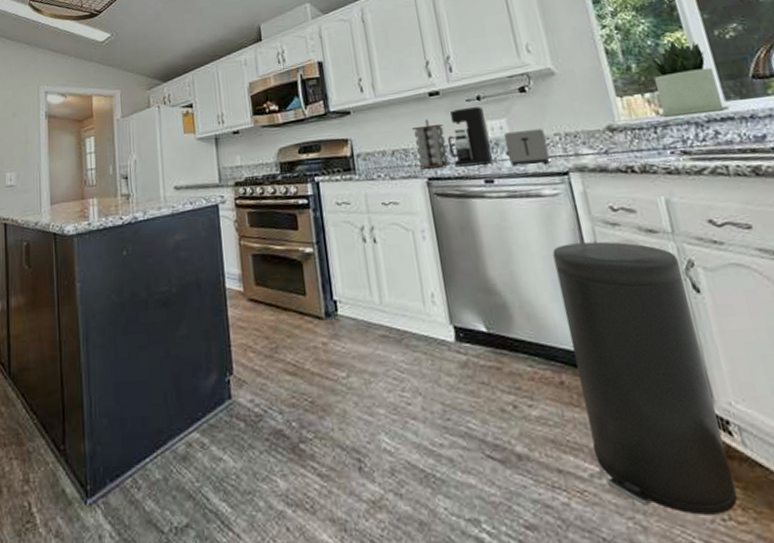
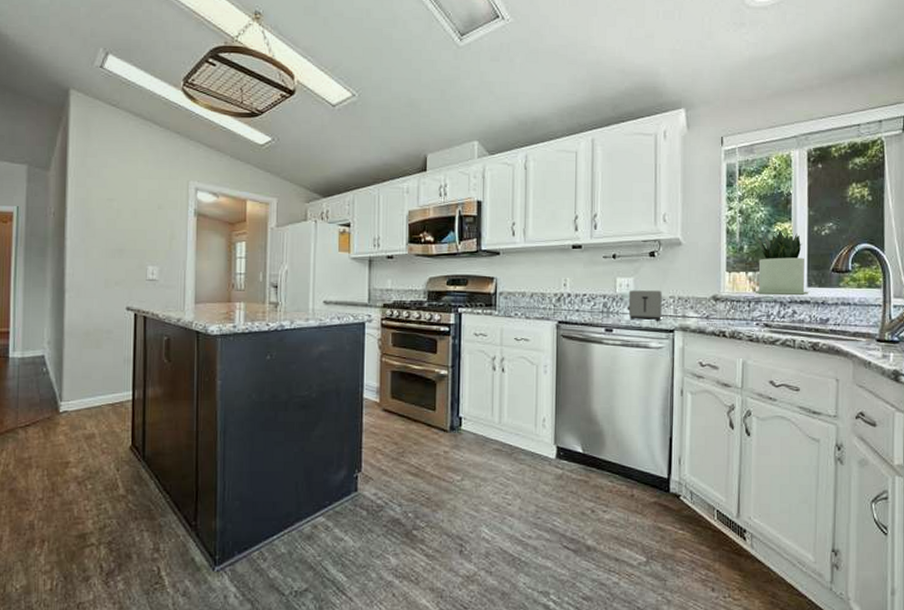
spice rack: present [411,118,451,169] -> none [552,268,580,313]
coffee maker: present [447,106,494,167] -> none [580,263,617,315]
pedal bin: present [552,241,737,515] -> none [645,389,741,593]

